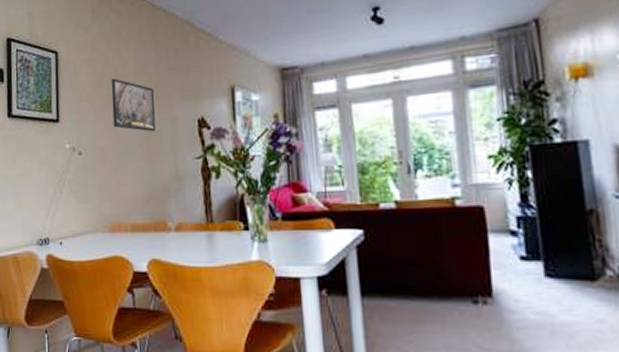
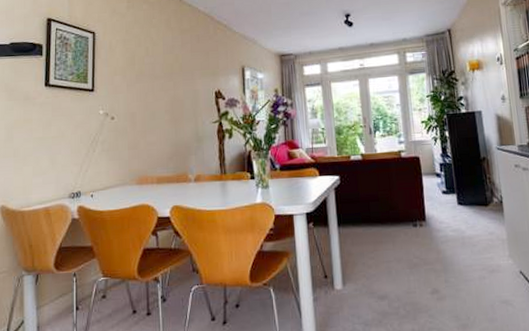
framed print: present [111,78,155,132] -> none [142,57,180,101]

